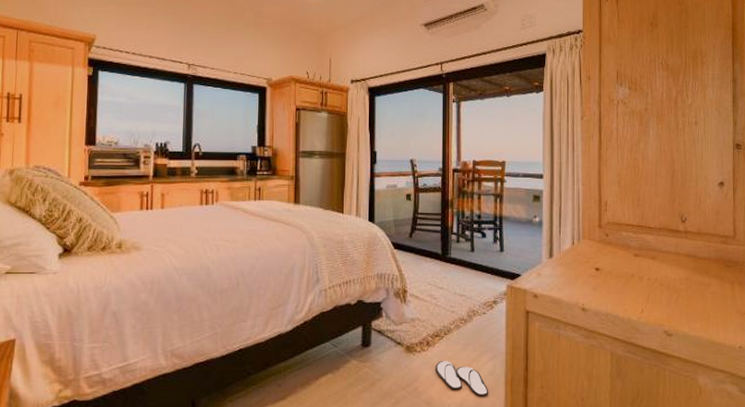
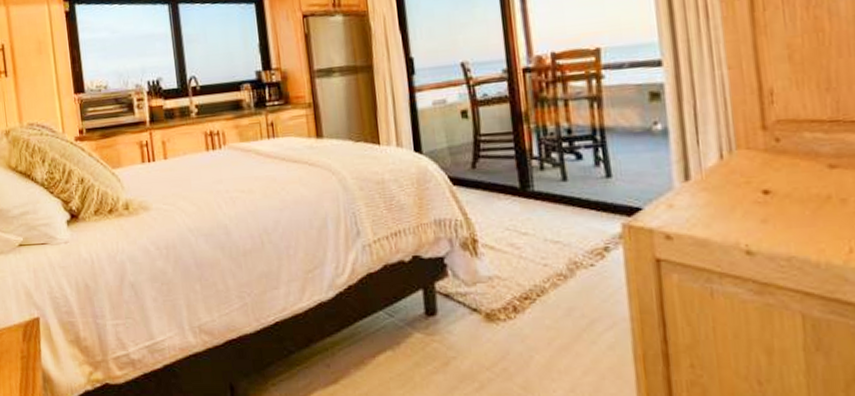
slippers: present [435,361,489,397] -> none [529,331,612,380]

